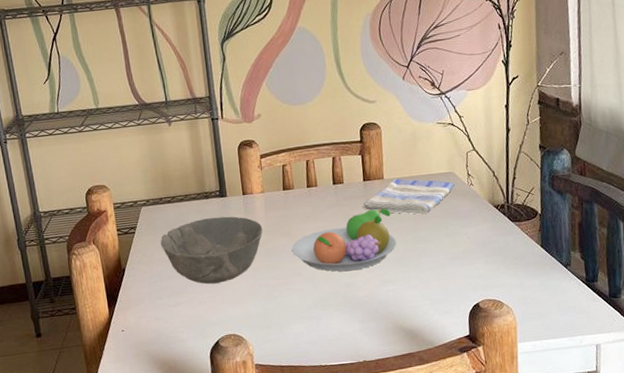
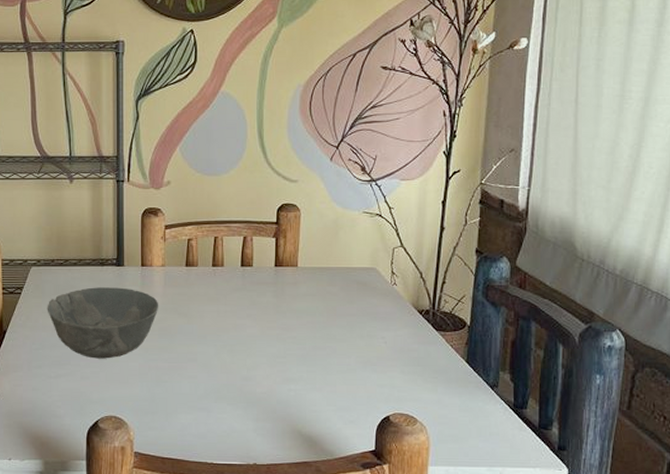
fruit bowl: present [291,208,396,272] -> none [187,298,304,363]
dish towel: present [362,178,454,215] -> none [270,268,375,311]

